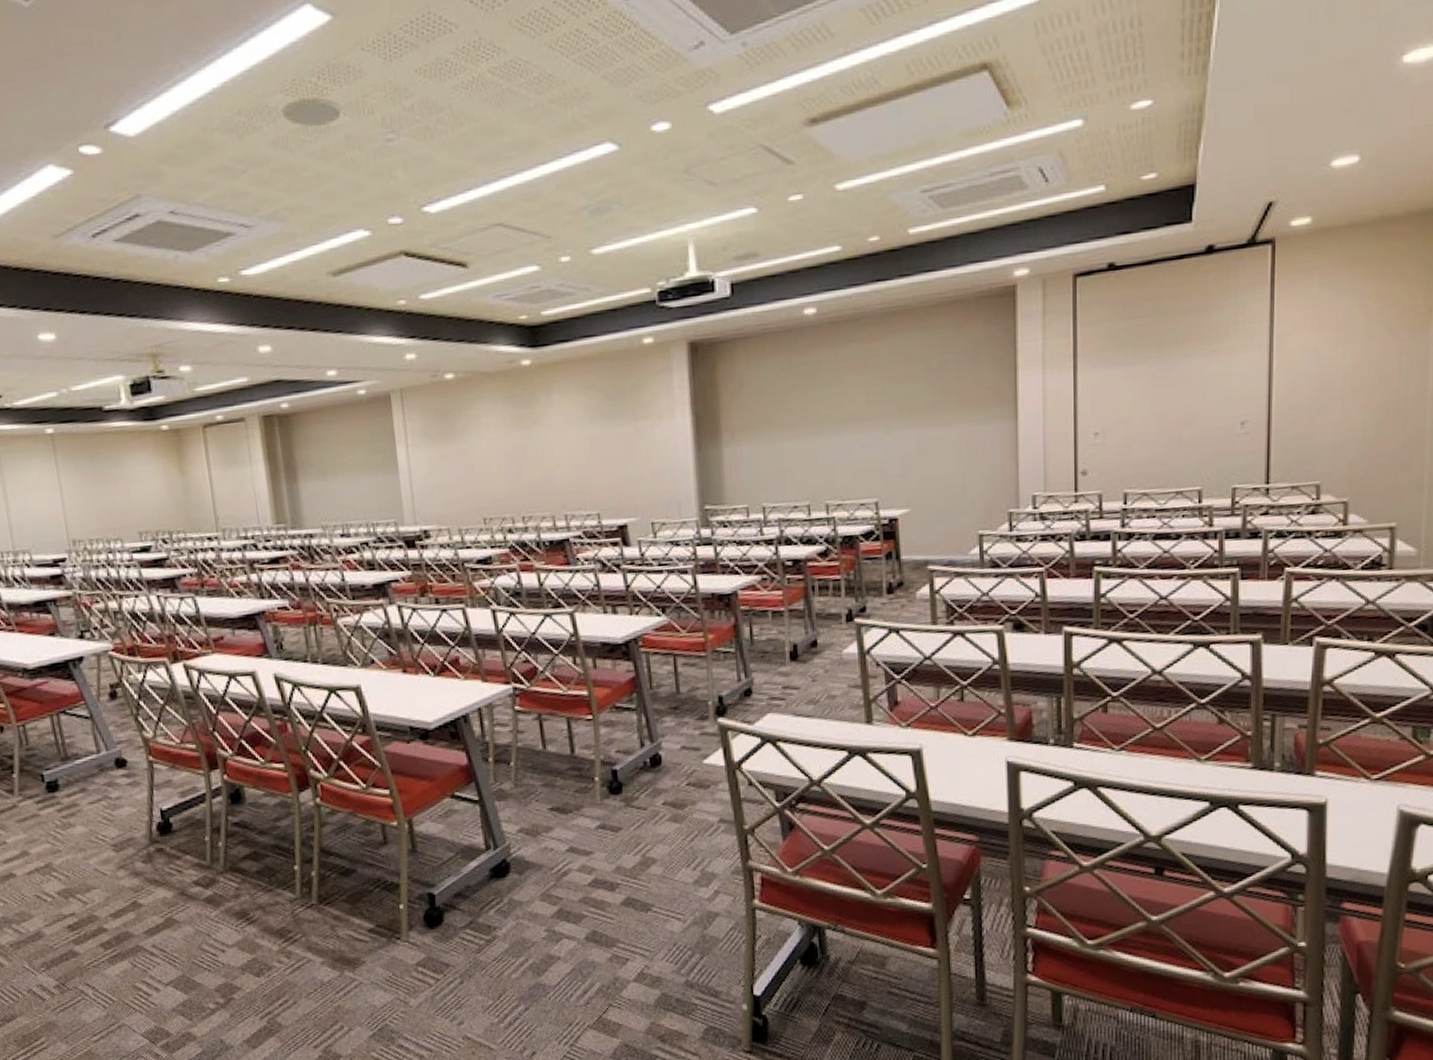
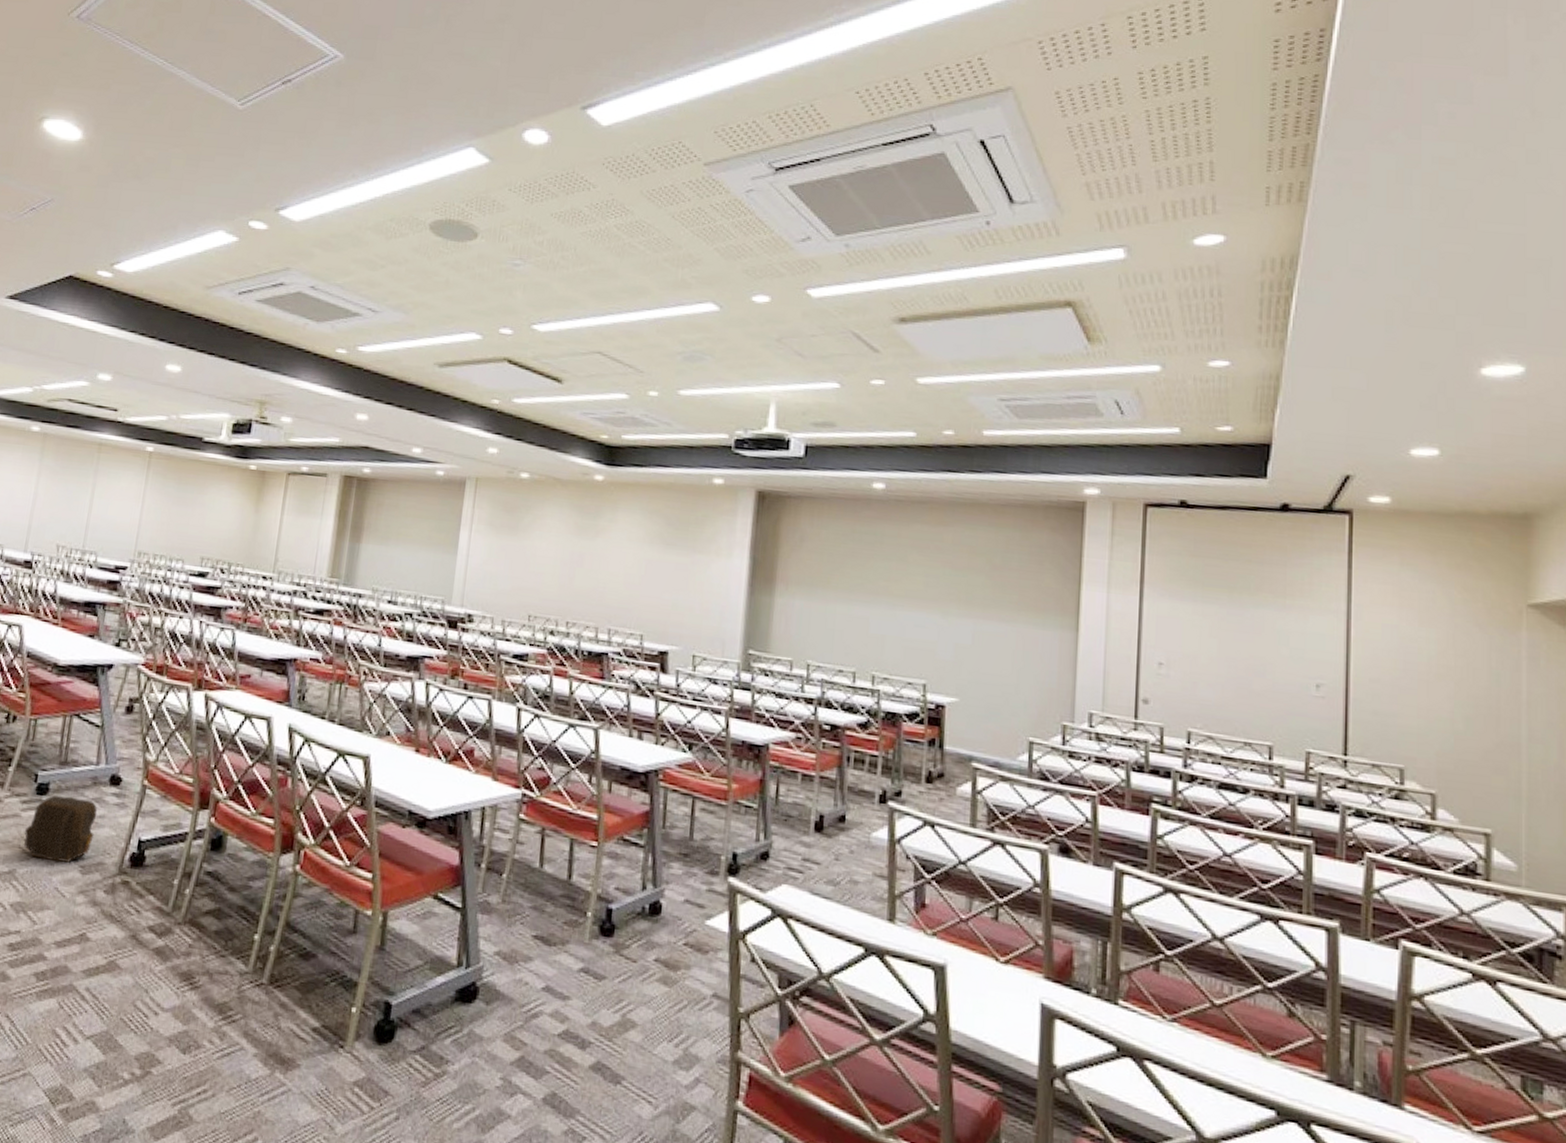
backpack: none [47,785,117,848] -> present [24,795,97,863]

